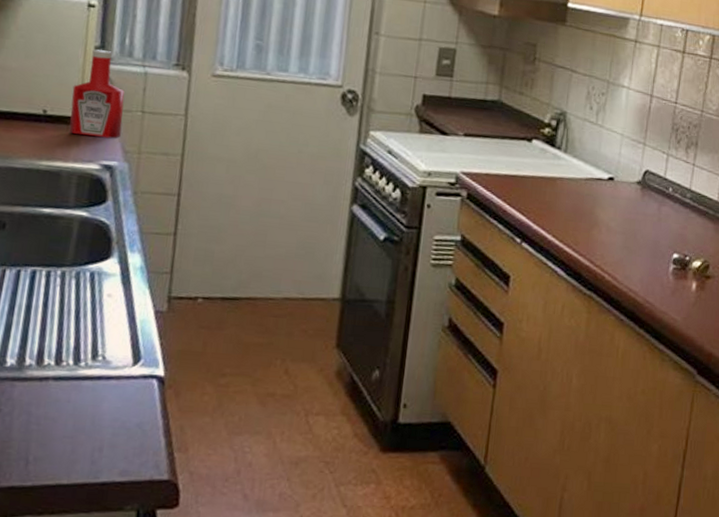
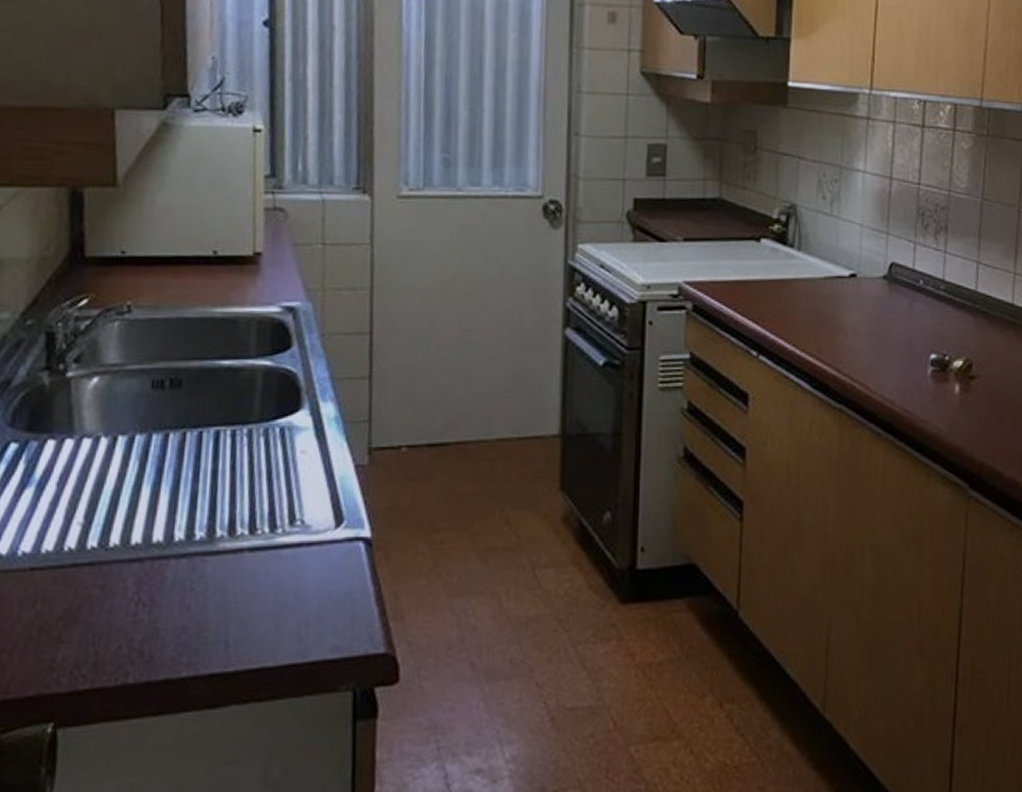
ketchup bottle: present [69,49,125,139] -> none [243,179,302,277]

